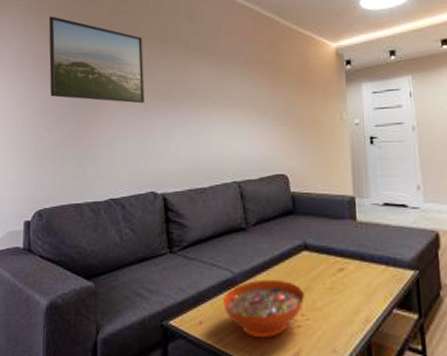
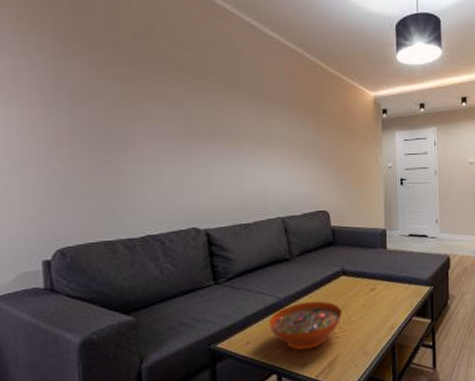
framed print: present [48,16,144,104] -> none [52,31,181,139]

